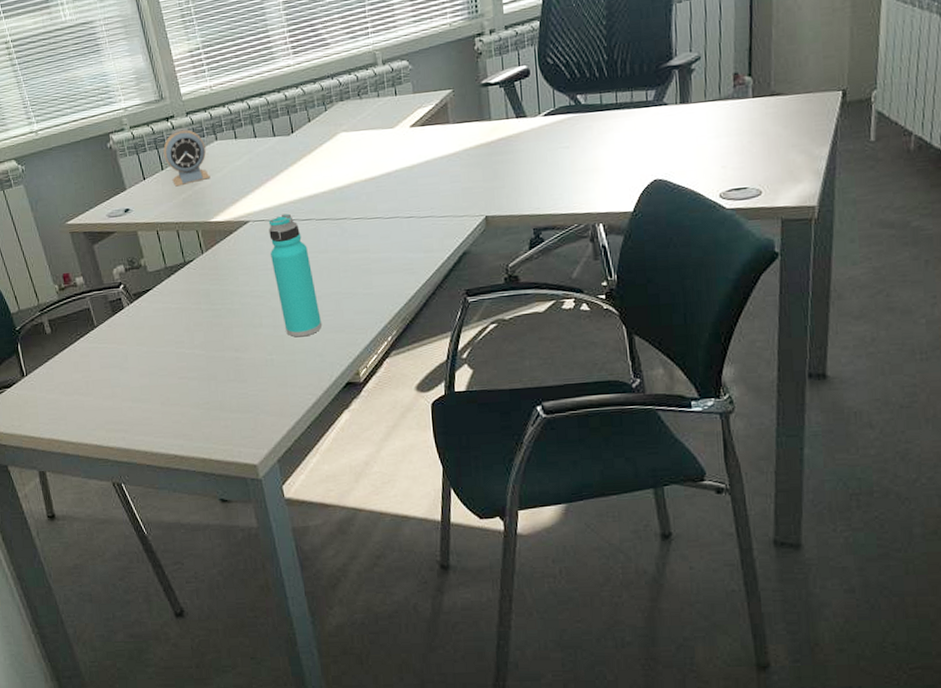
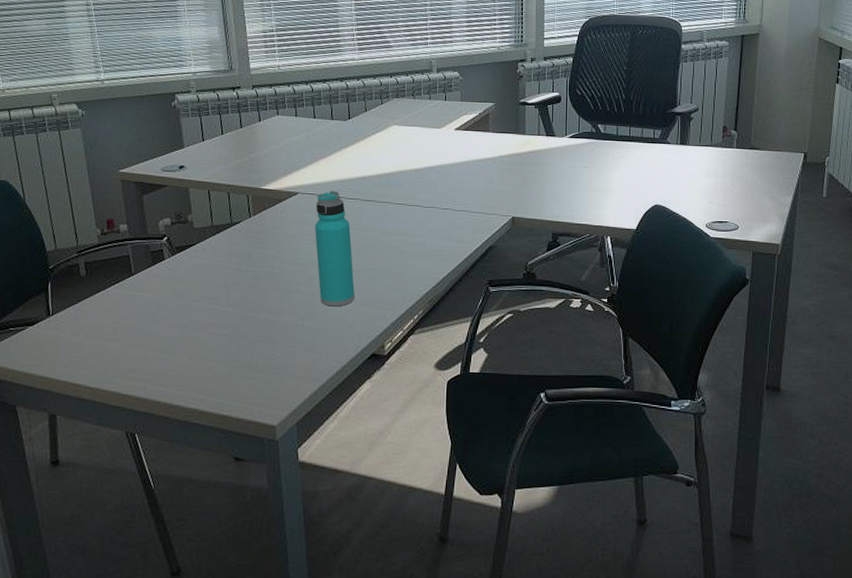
alarm clock: present [163,127,210,187] -> none [225,98,267,152]

